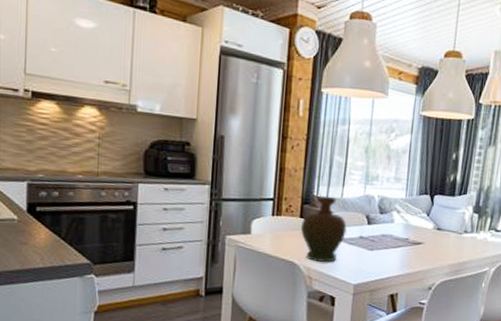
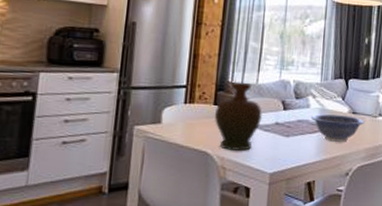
decorative bowl: none [395,229,450,258] -> present [311,114,365,142]

